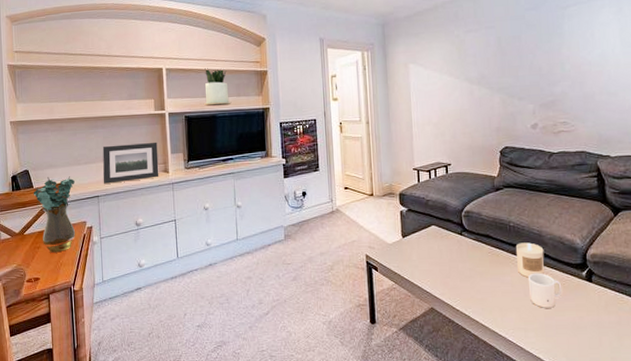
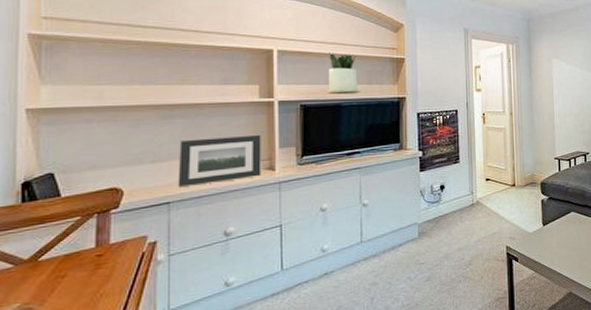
vase: present [33,176,76,253] -> none [60,179,132,282]

